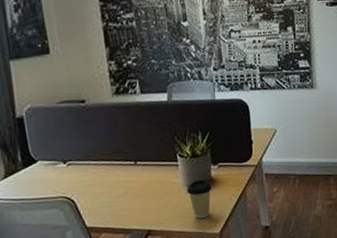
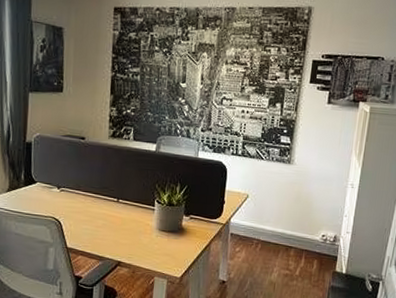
coffee cup: present [187,179,212,219] -> none [158,226,181,261]

